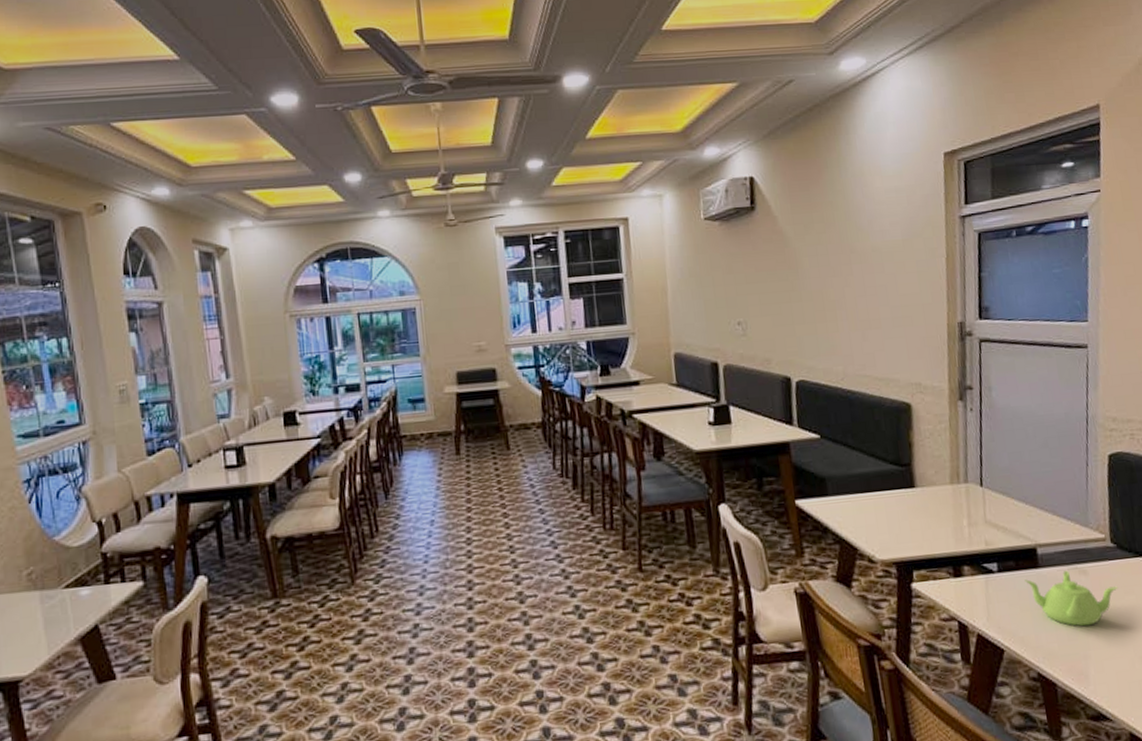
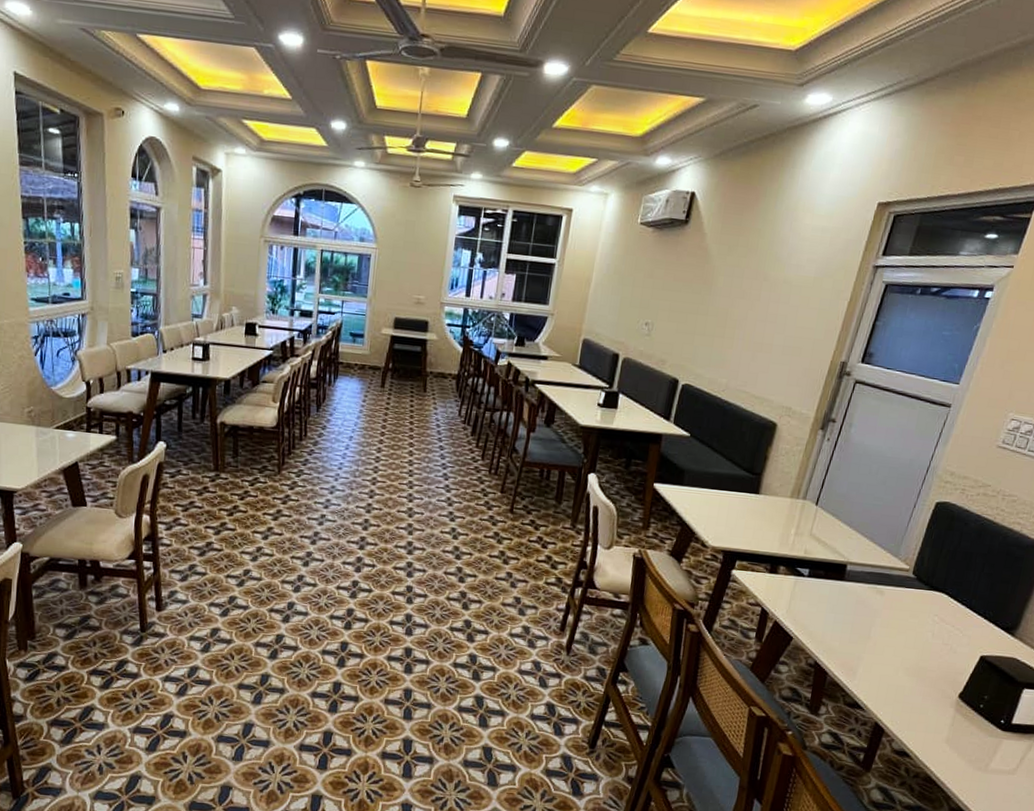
teapot: present [1025,570,1118,627] -> none [828,588,906,635]

